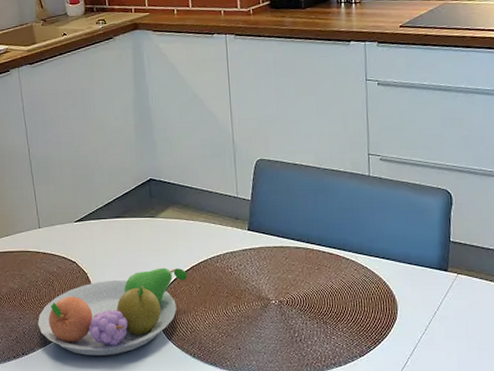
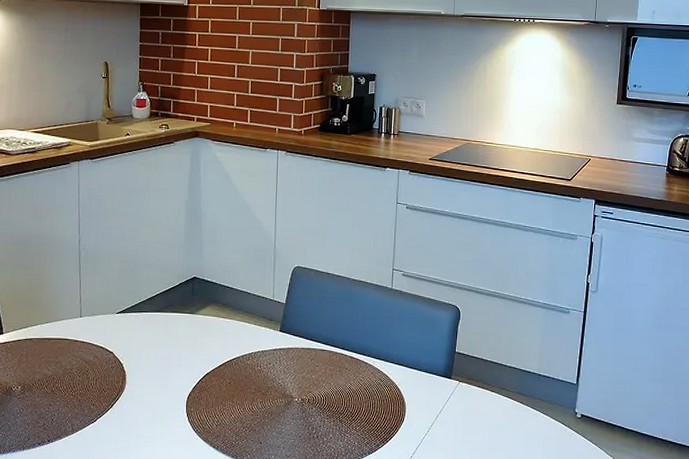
fruit bowl: present [38,267,188,355] -> none [67,362,219,445]

